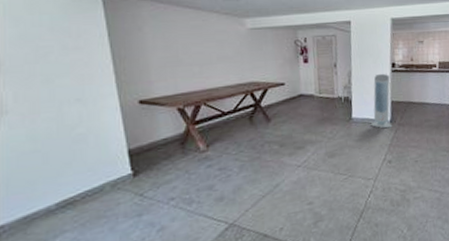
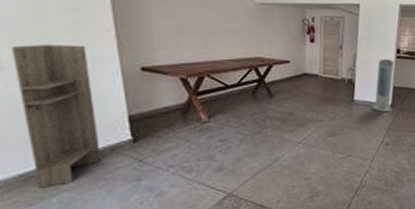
shelf: none [15,83,103,230] -> present [11,45,102,188]

